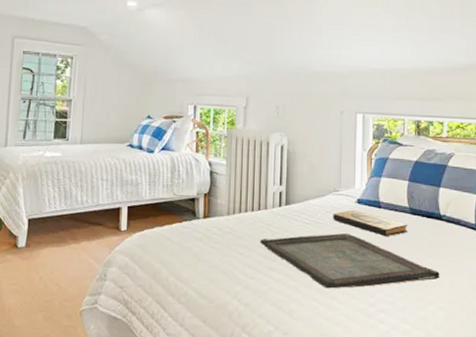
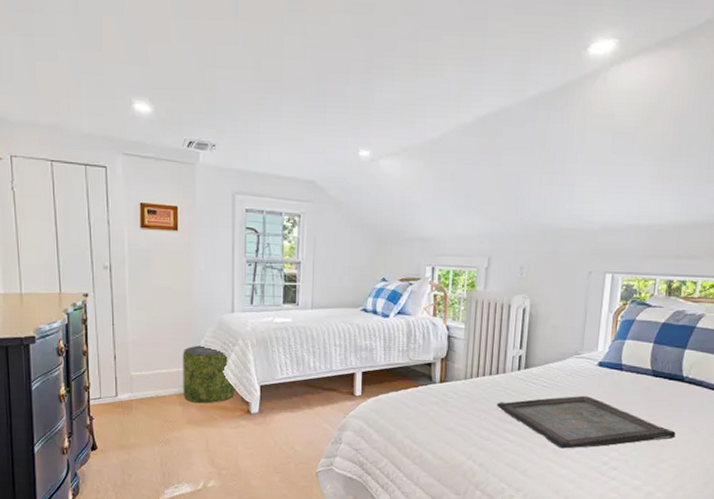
hardback book: present [333,210,407,236] -> none [572,372,648,398]

